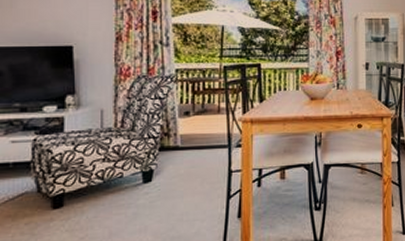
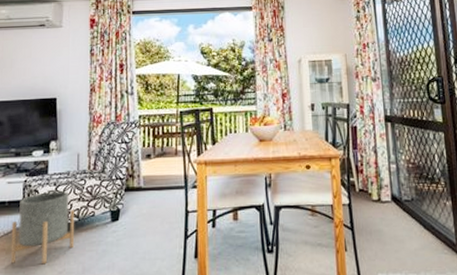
planter: none [18,151,99,231] -> present [10,191,75,265]

